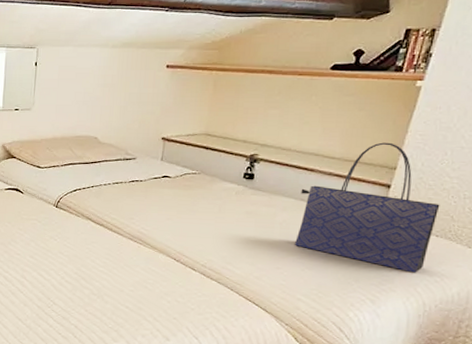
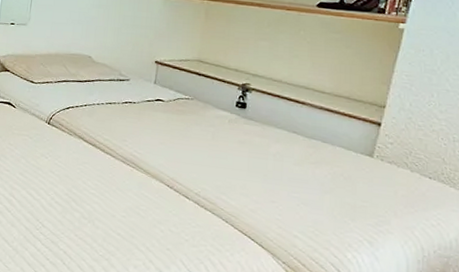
tote bag: present [294,142,440,273] -> none [288,80,431,215]

